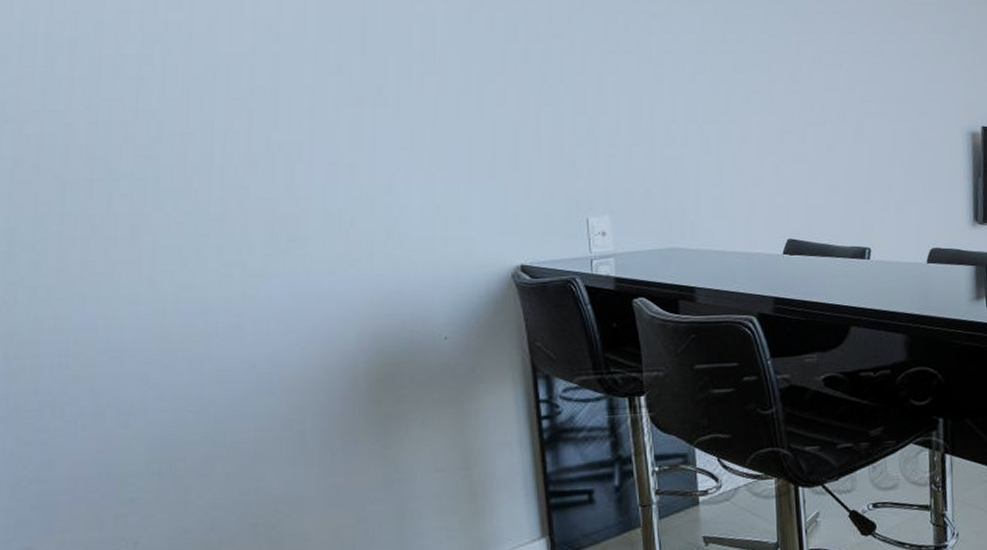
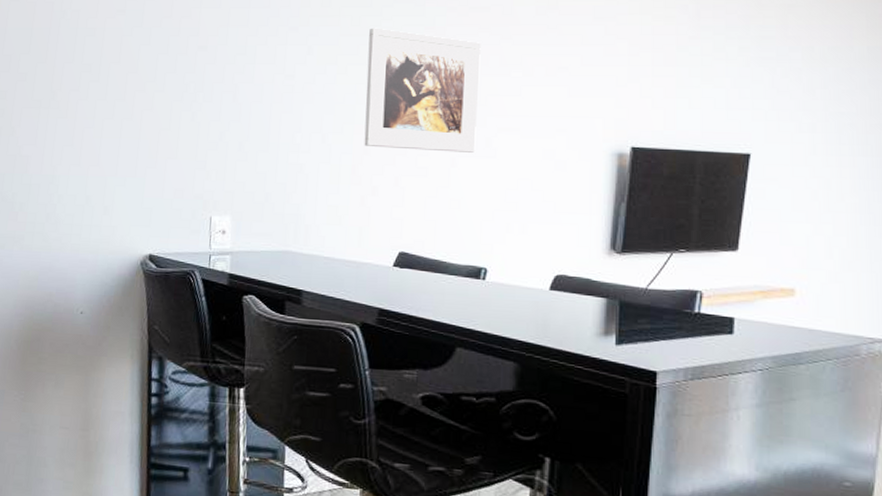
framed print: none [735,15,848,138] -> present [364,28,481,153]

